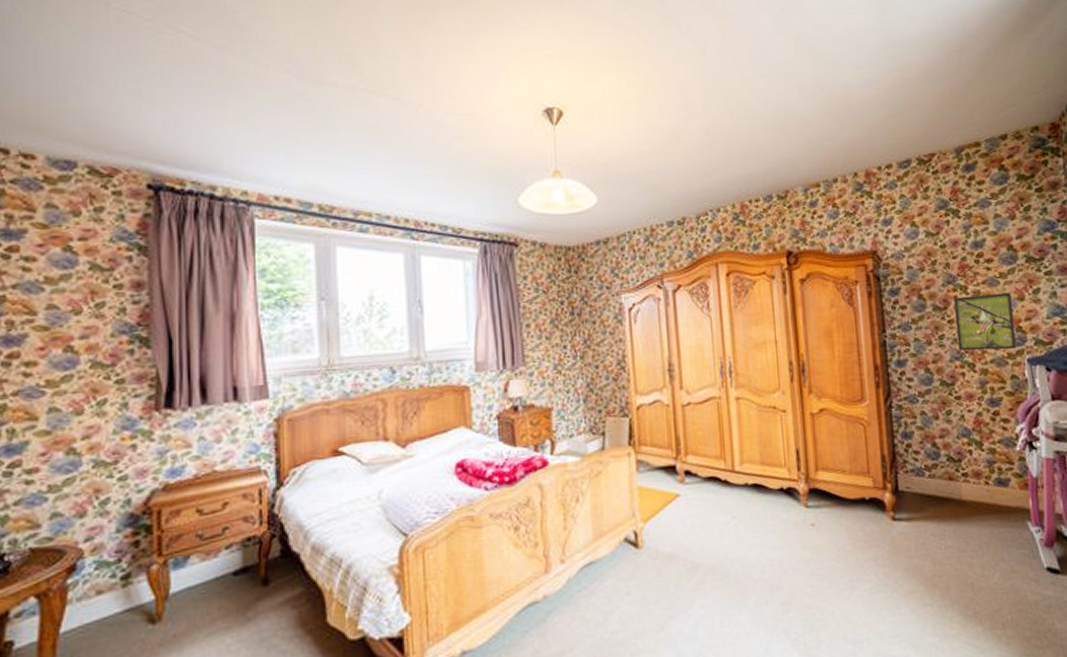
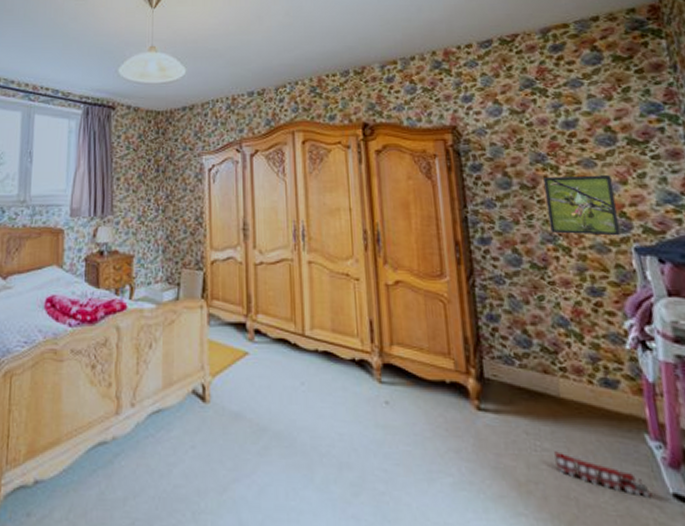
train: none [956,547,1031,574] -> present [554,451,653,498]

